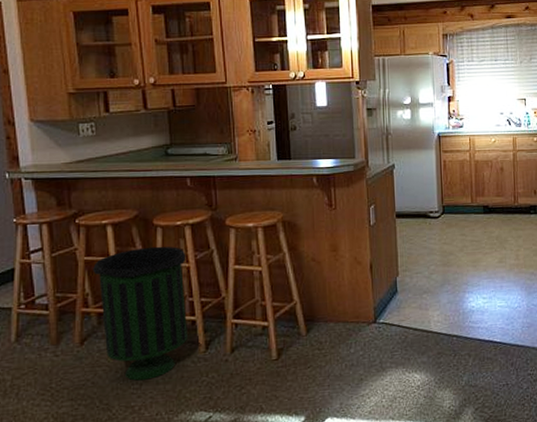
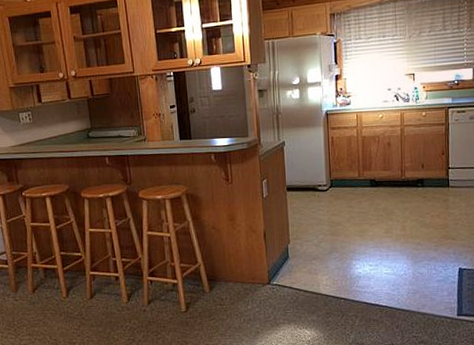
trash can: present [93,246,188,381] -> none [38,214,113,323]

